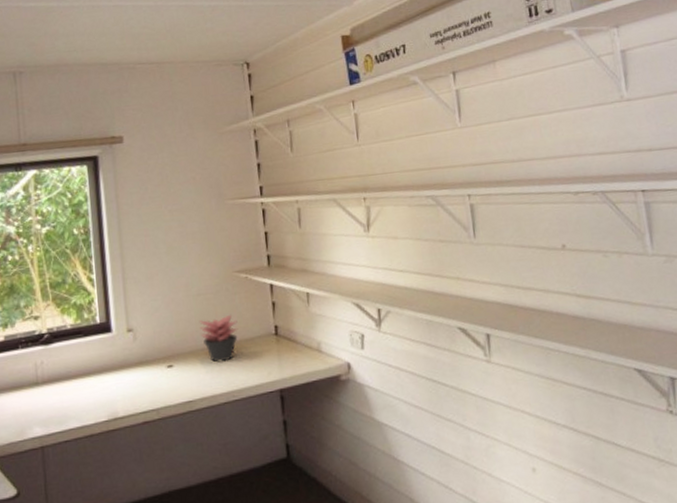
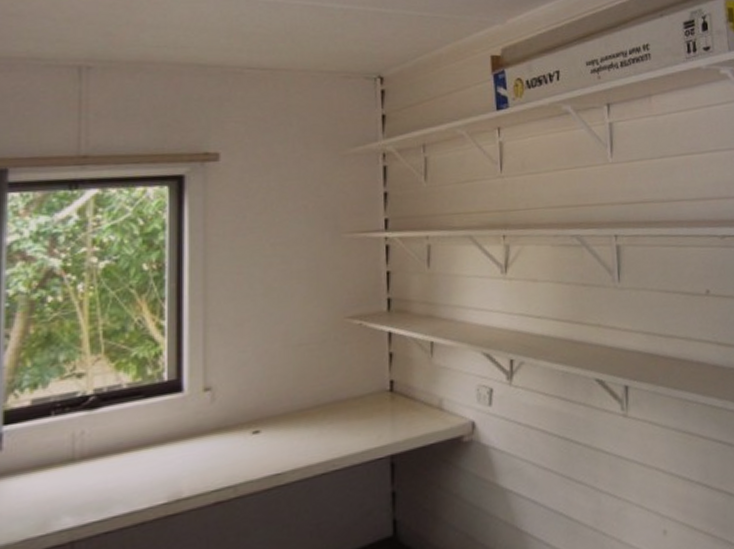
succulent plant: present [199,314,238,363] -> none [297,367,346,426]

